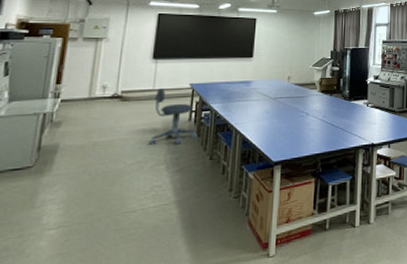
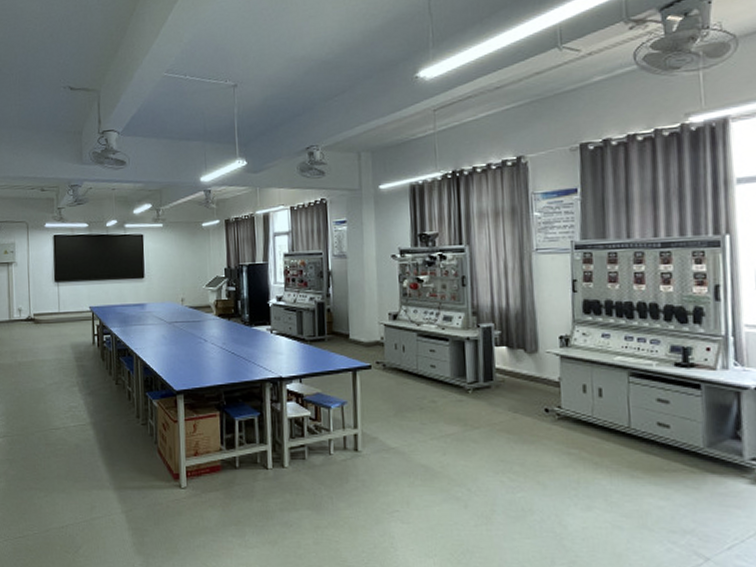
office chair: present [149,87,198,145] -> none [61,311,102,368]

